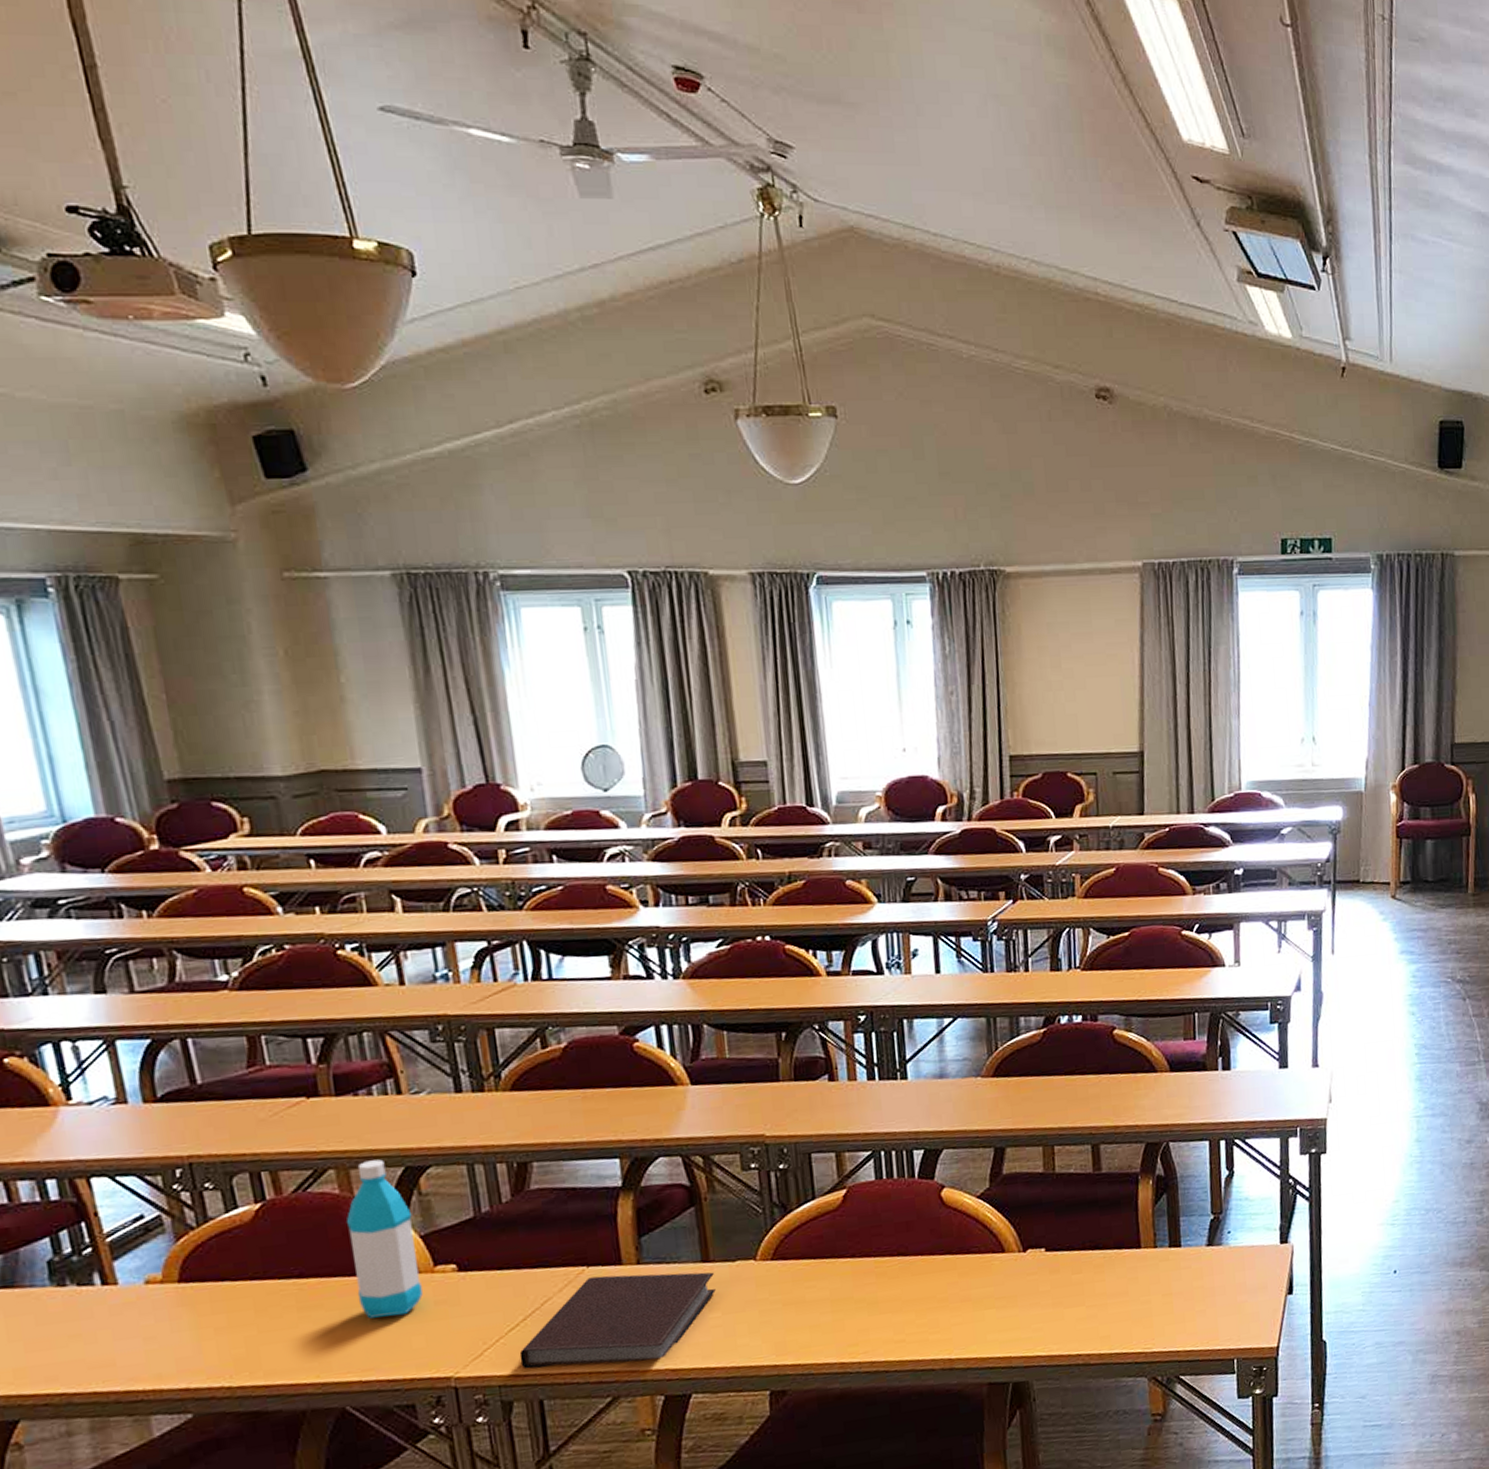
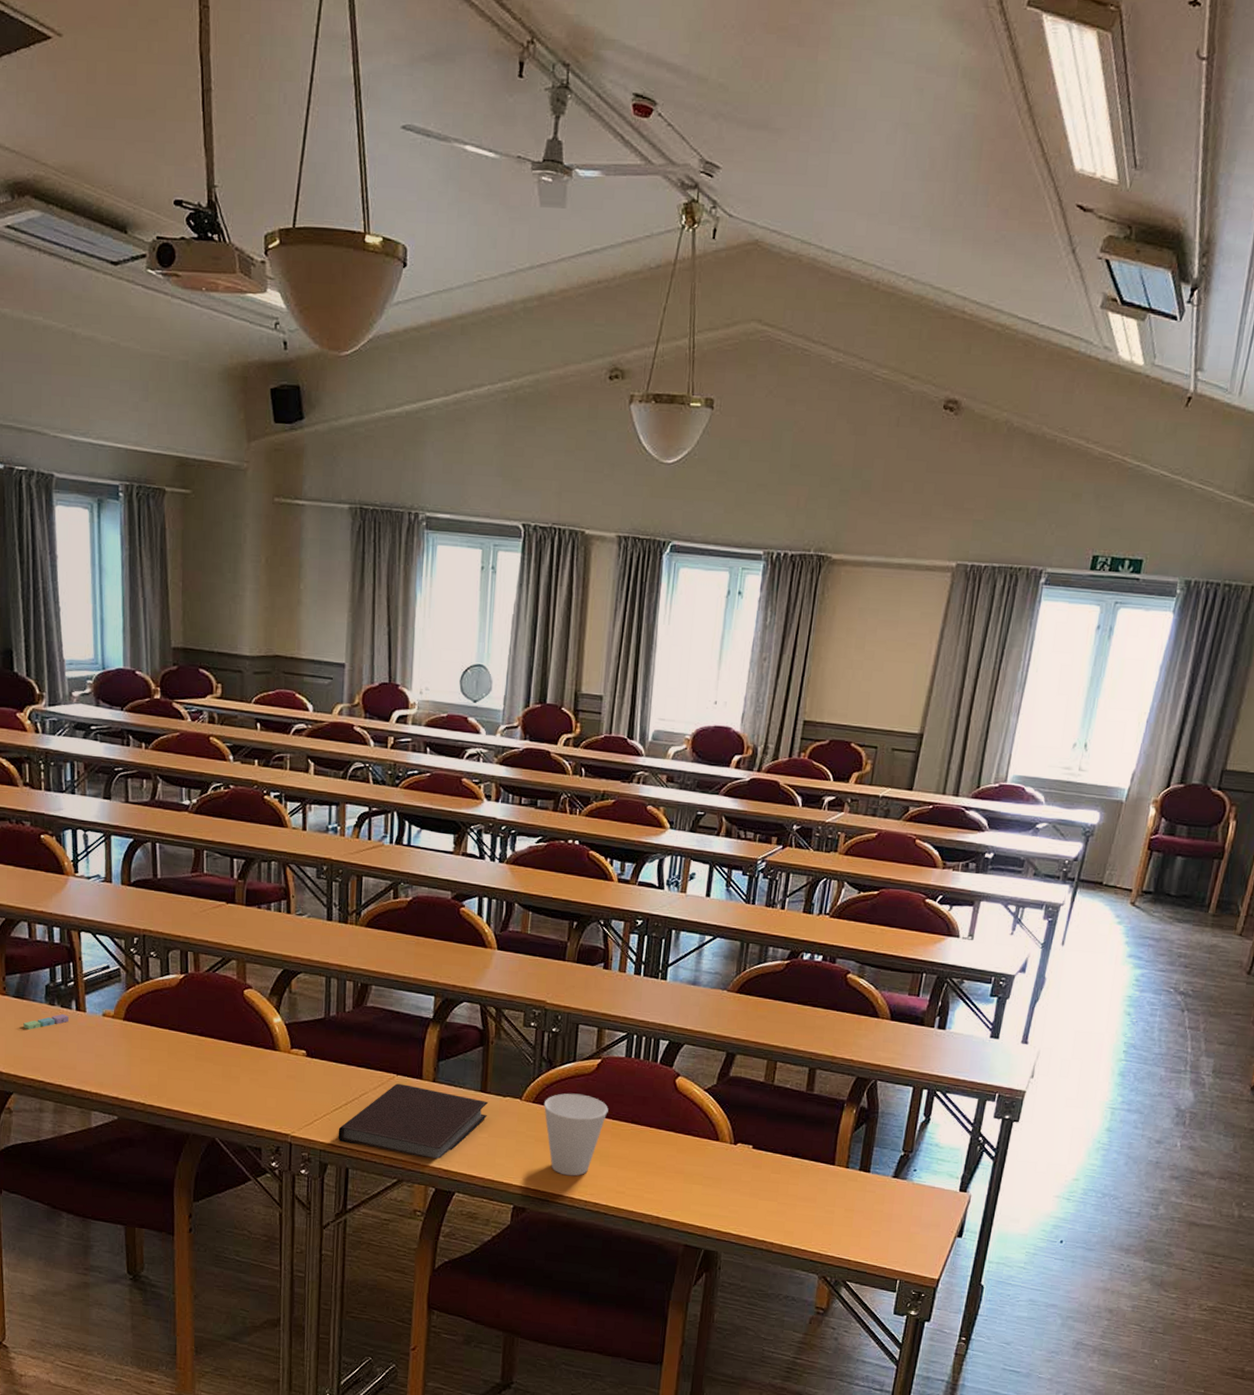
sticky notes: none [19,1294,94,1328] -> present [23,1014,70,1030]
water bottle: present [345,1159,423,1319] -> none [236,959,282,1080]
cup: none [785,1235,867,1338] -> present [543,1093,608,1176]

